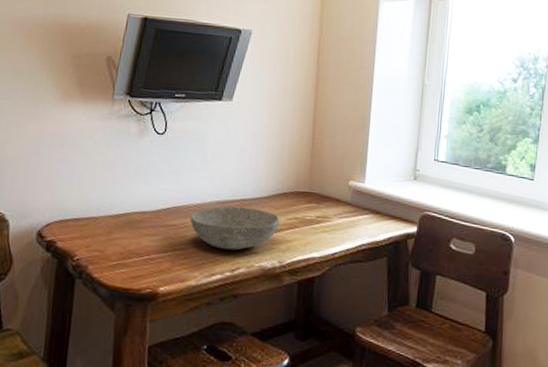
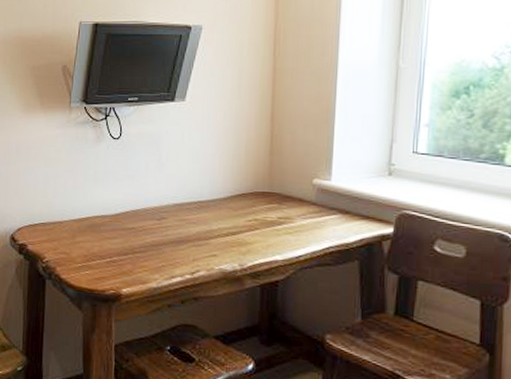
bowl: present [189,206,280,251] -> none [148,208,239,253]

